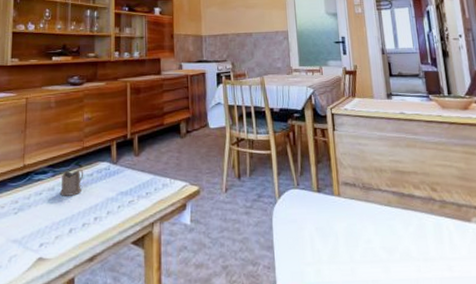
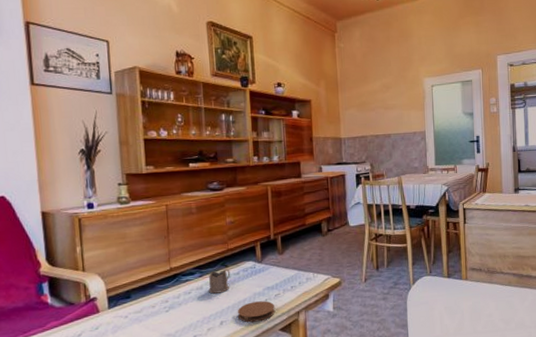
coaster: none [87,207,127,232] -> present [237,301,275,323]

